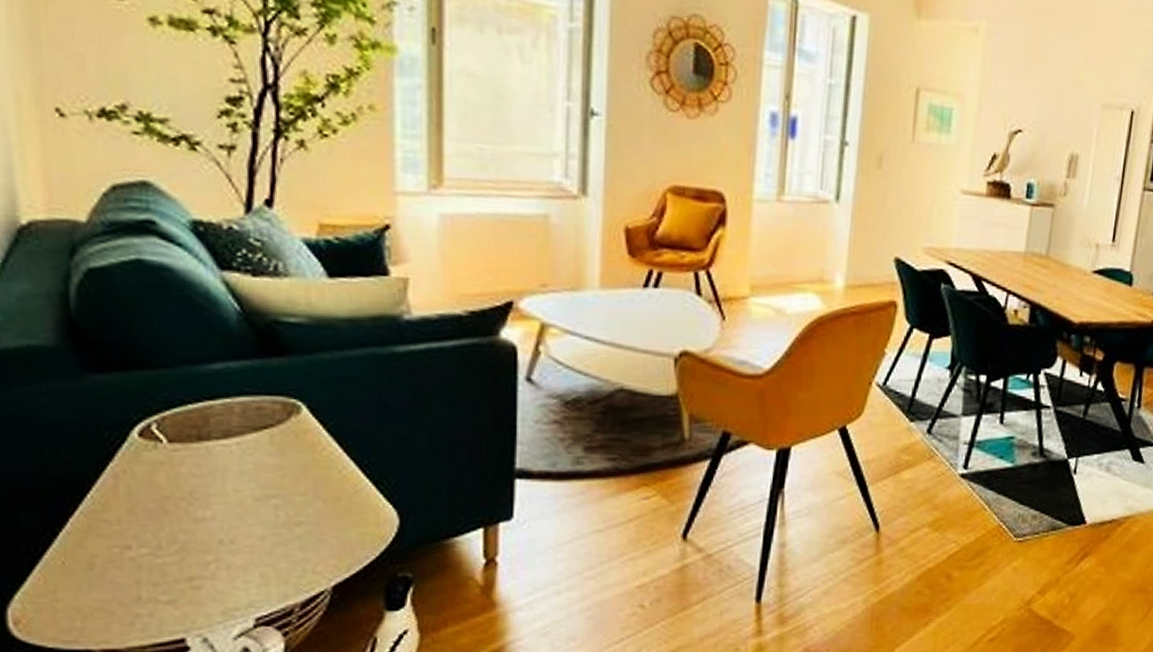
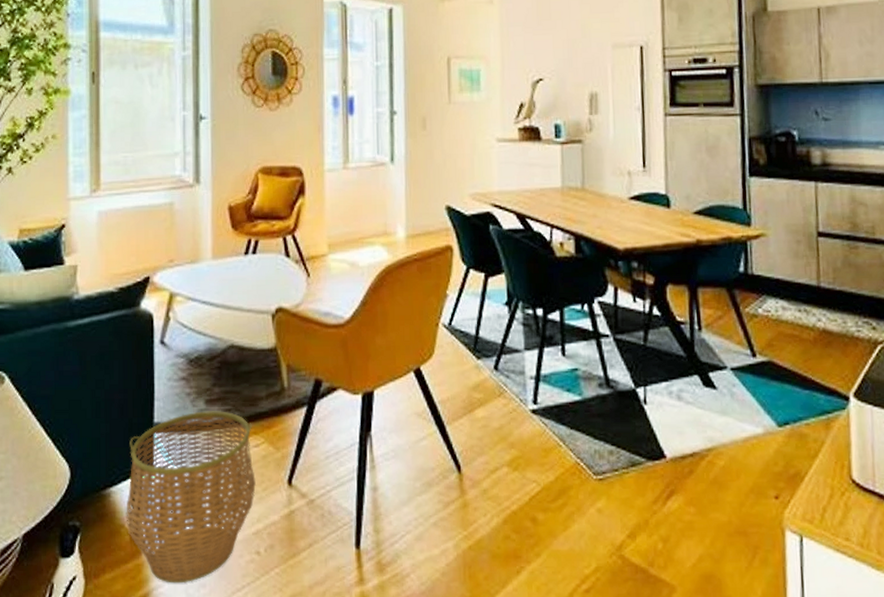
basket: none [475,459,643,637] -> present [126,411,256,584]

